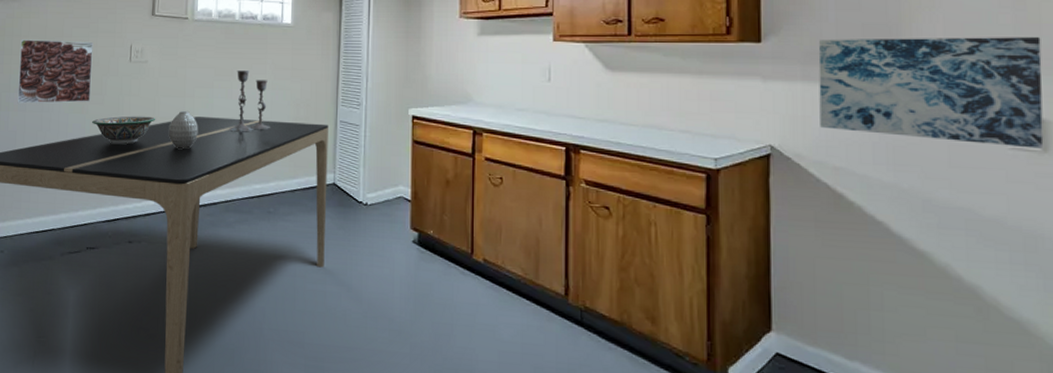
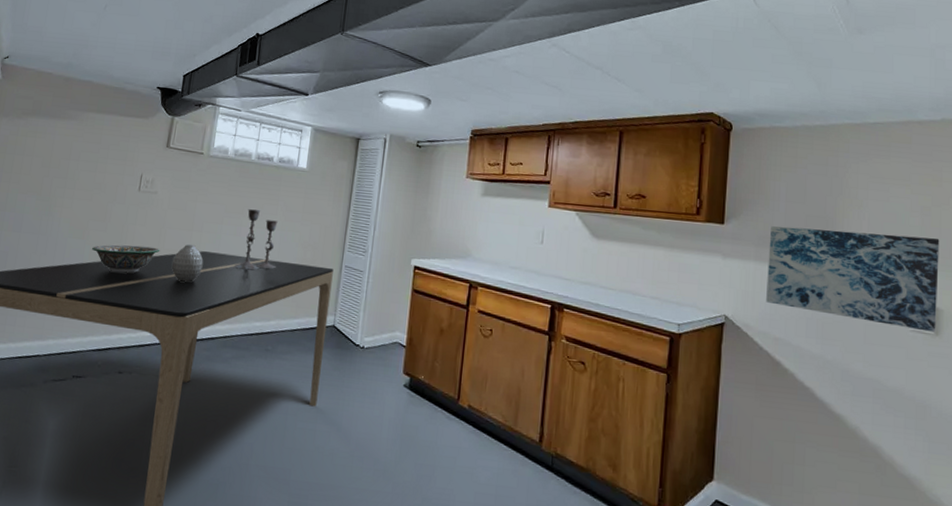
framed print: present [17,39,93,104] -> none [12,158,102,228]

